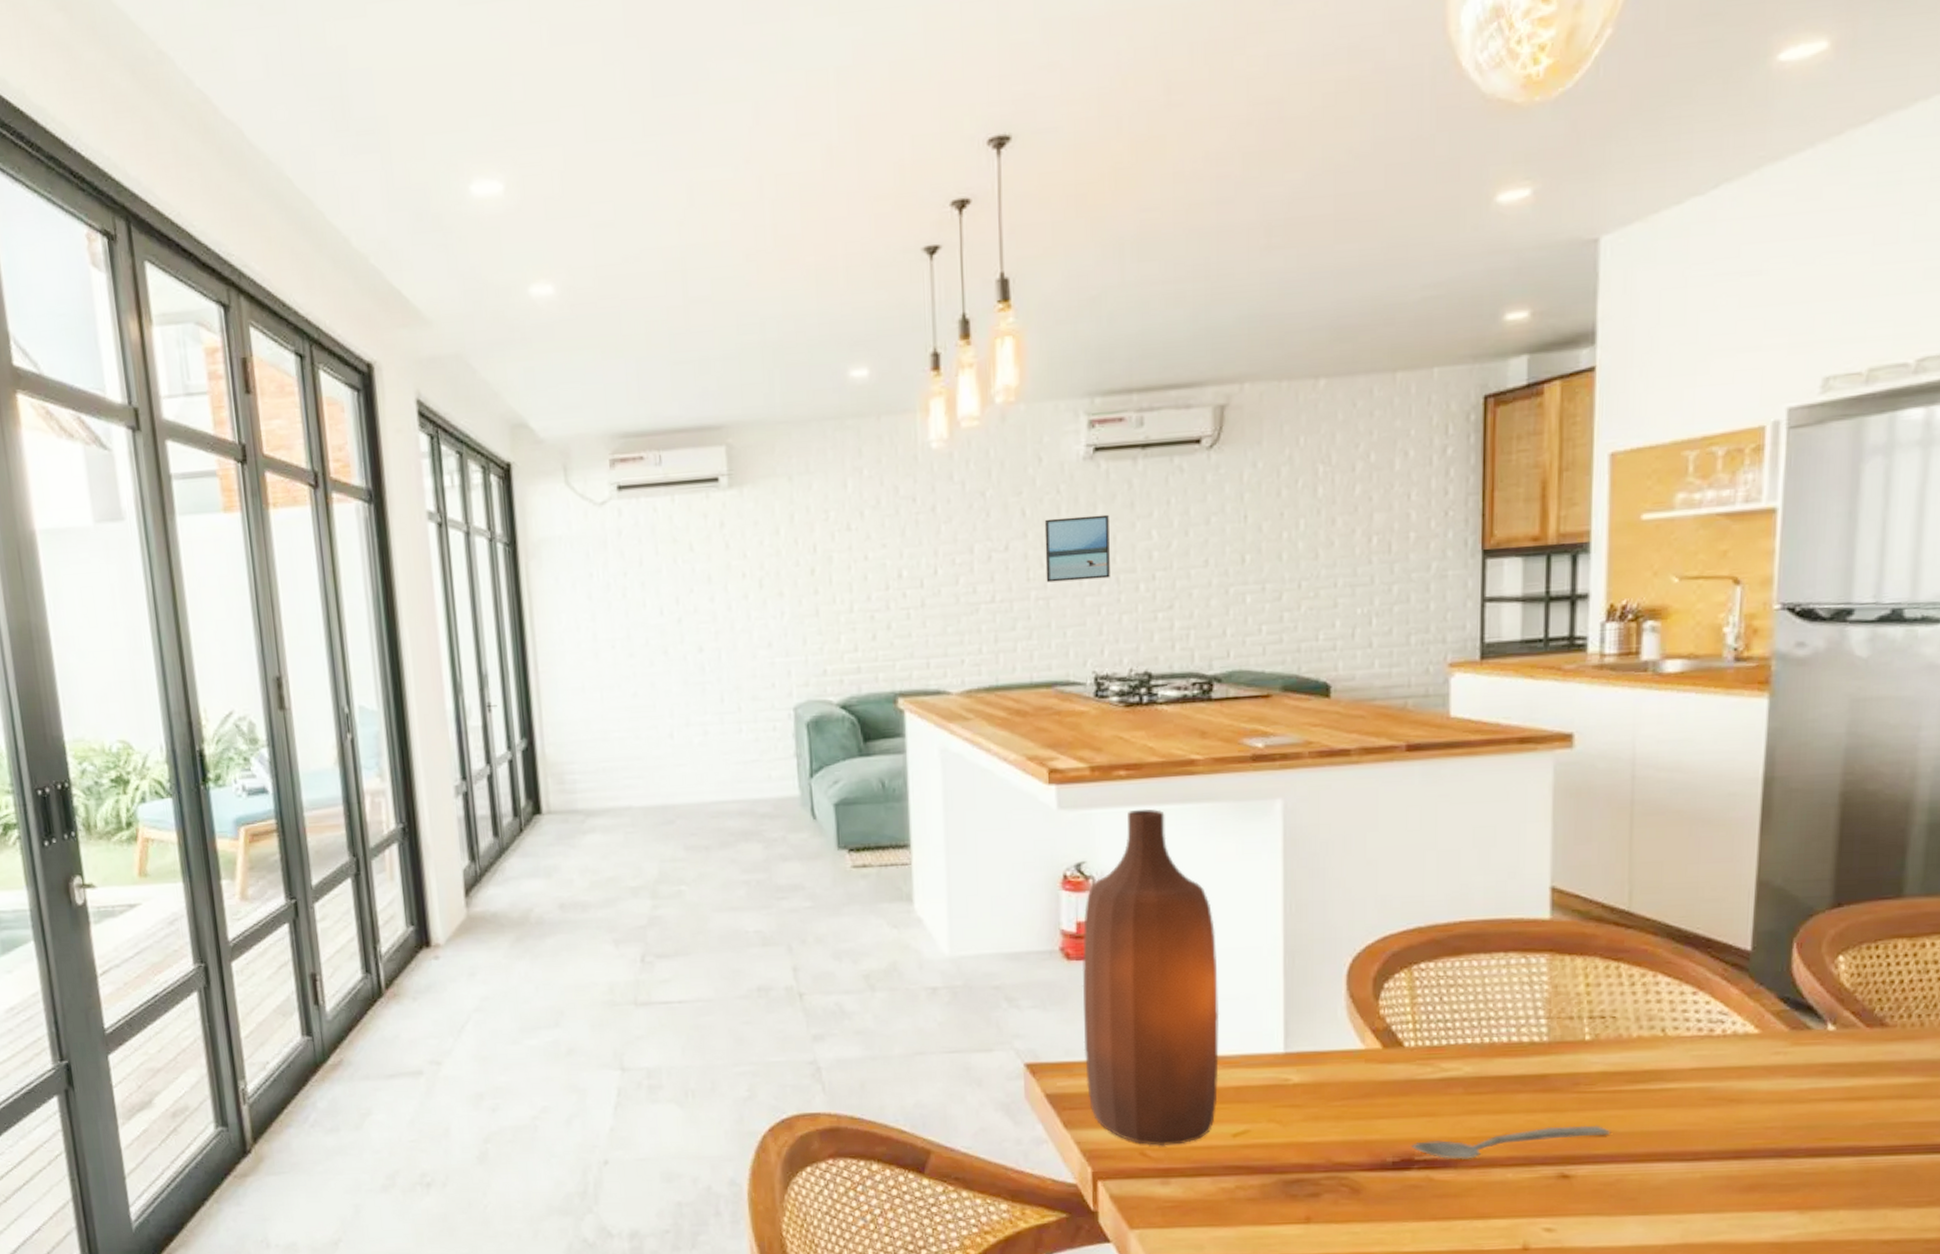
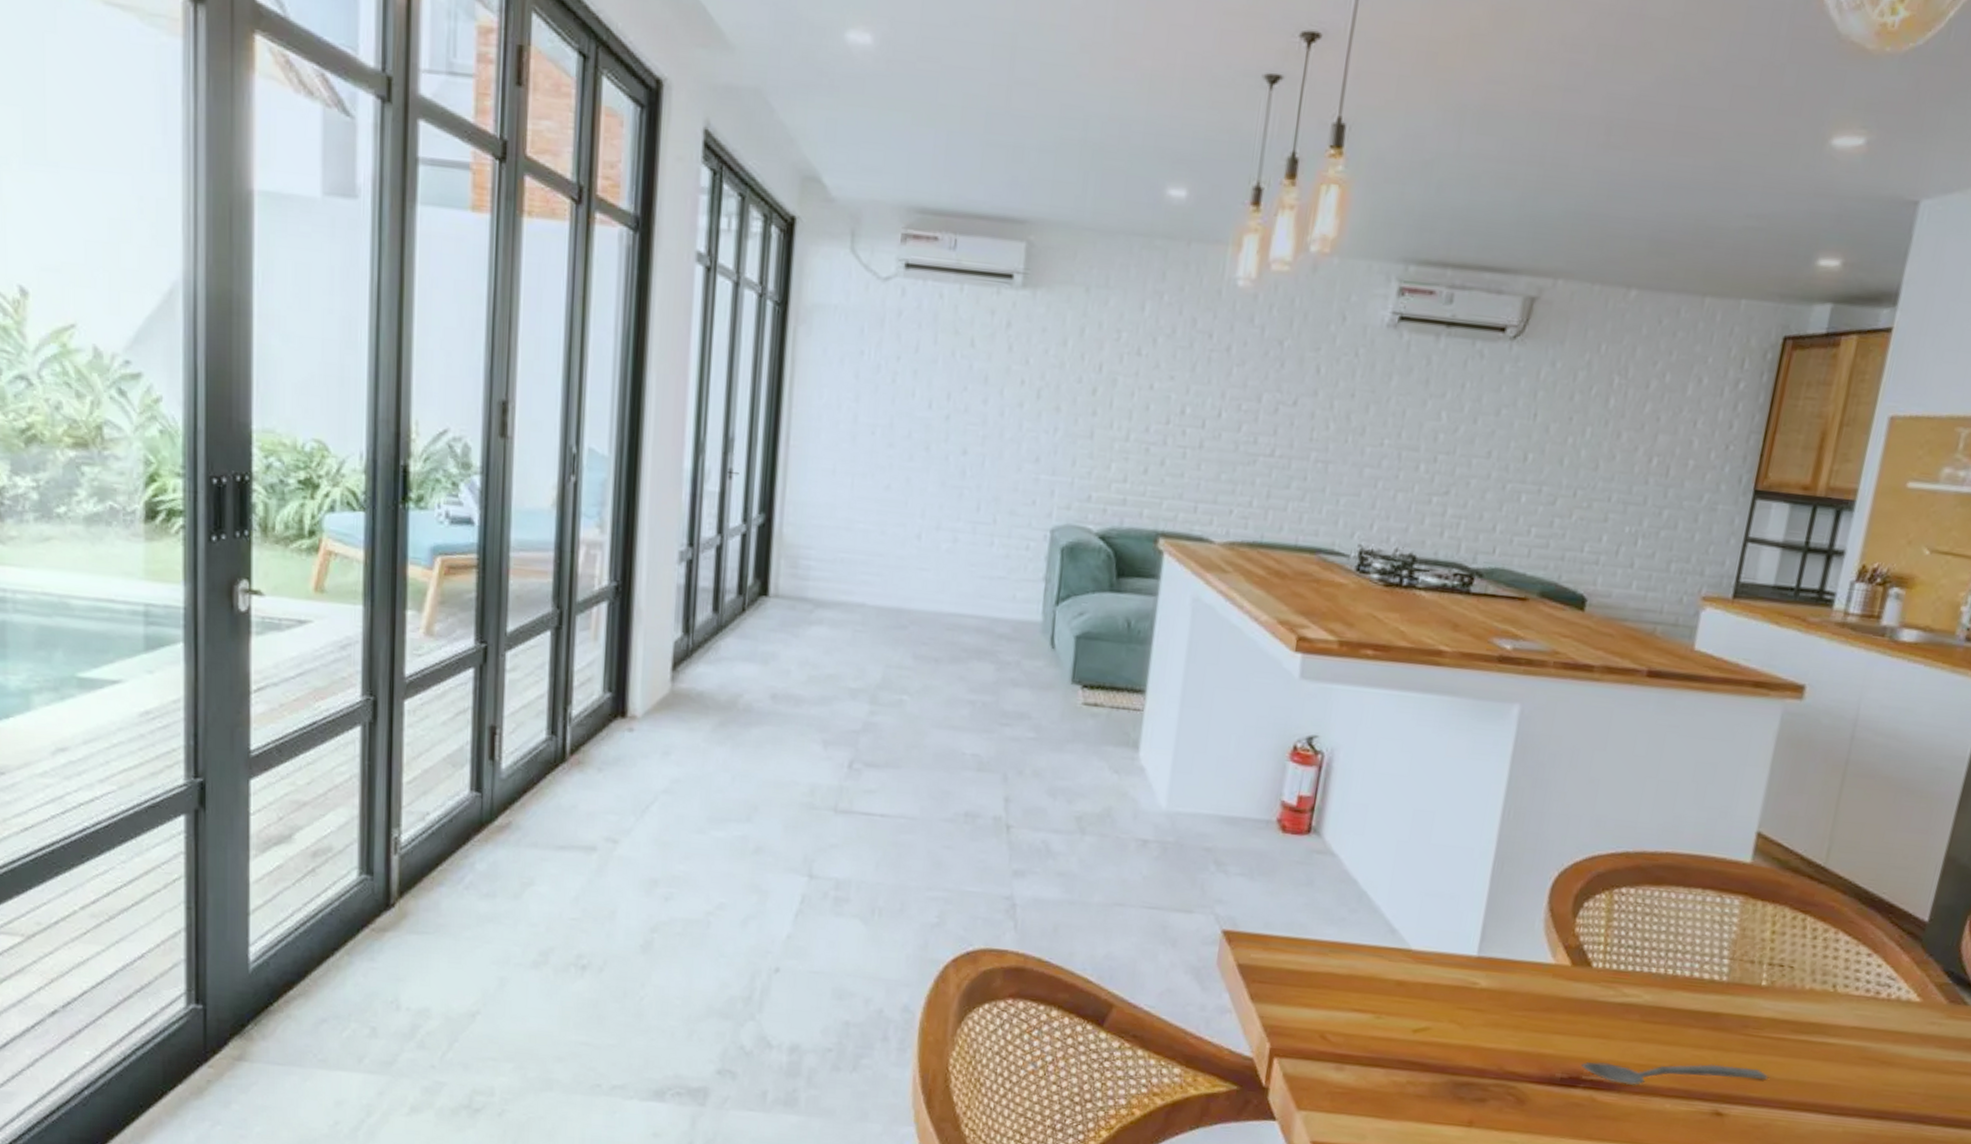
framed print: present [1044,514,1110,583] -> none [1328,380,1402,453]
bottle: present [1082,808,1220,1147] -> none [1279,691,1434,1033]

